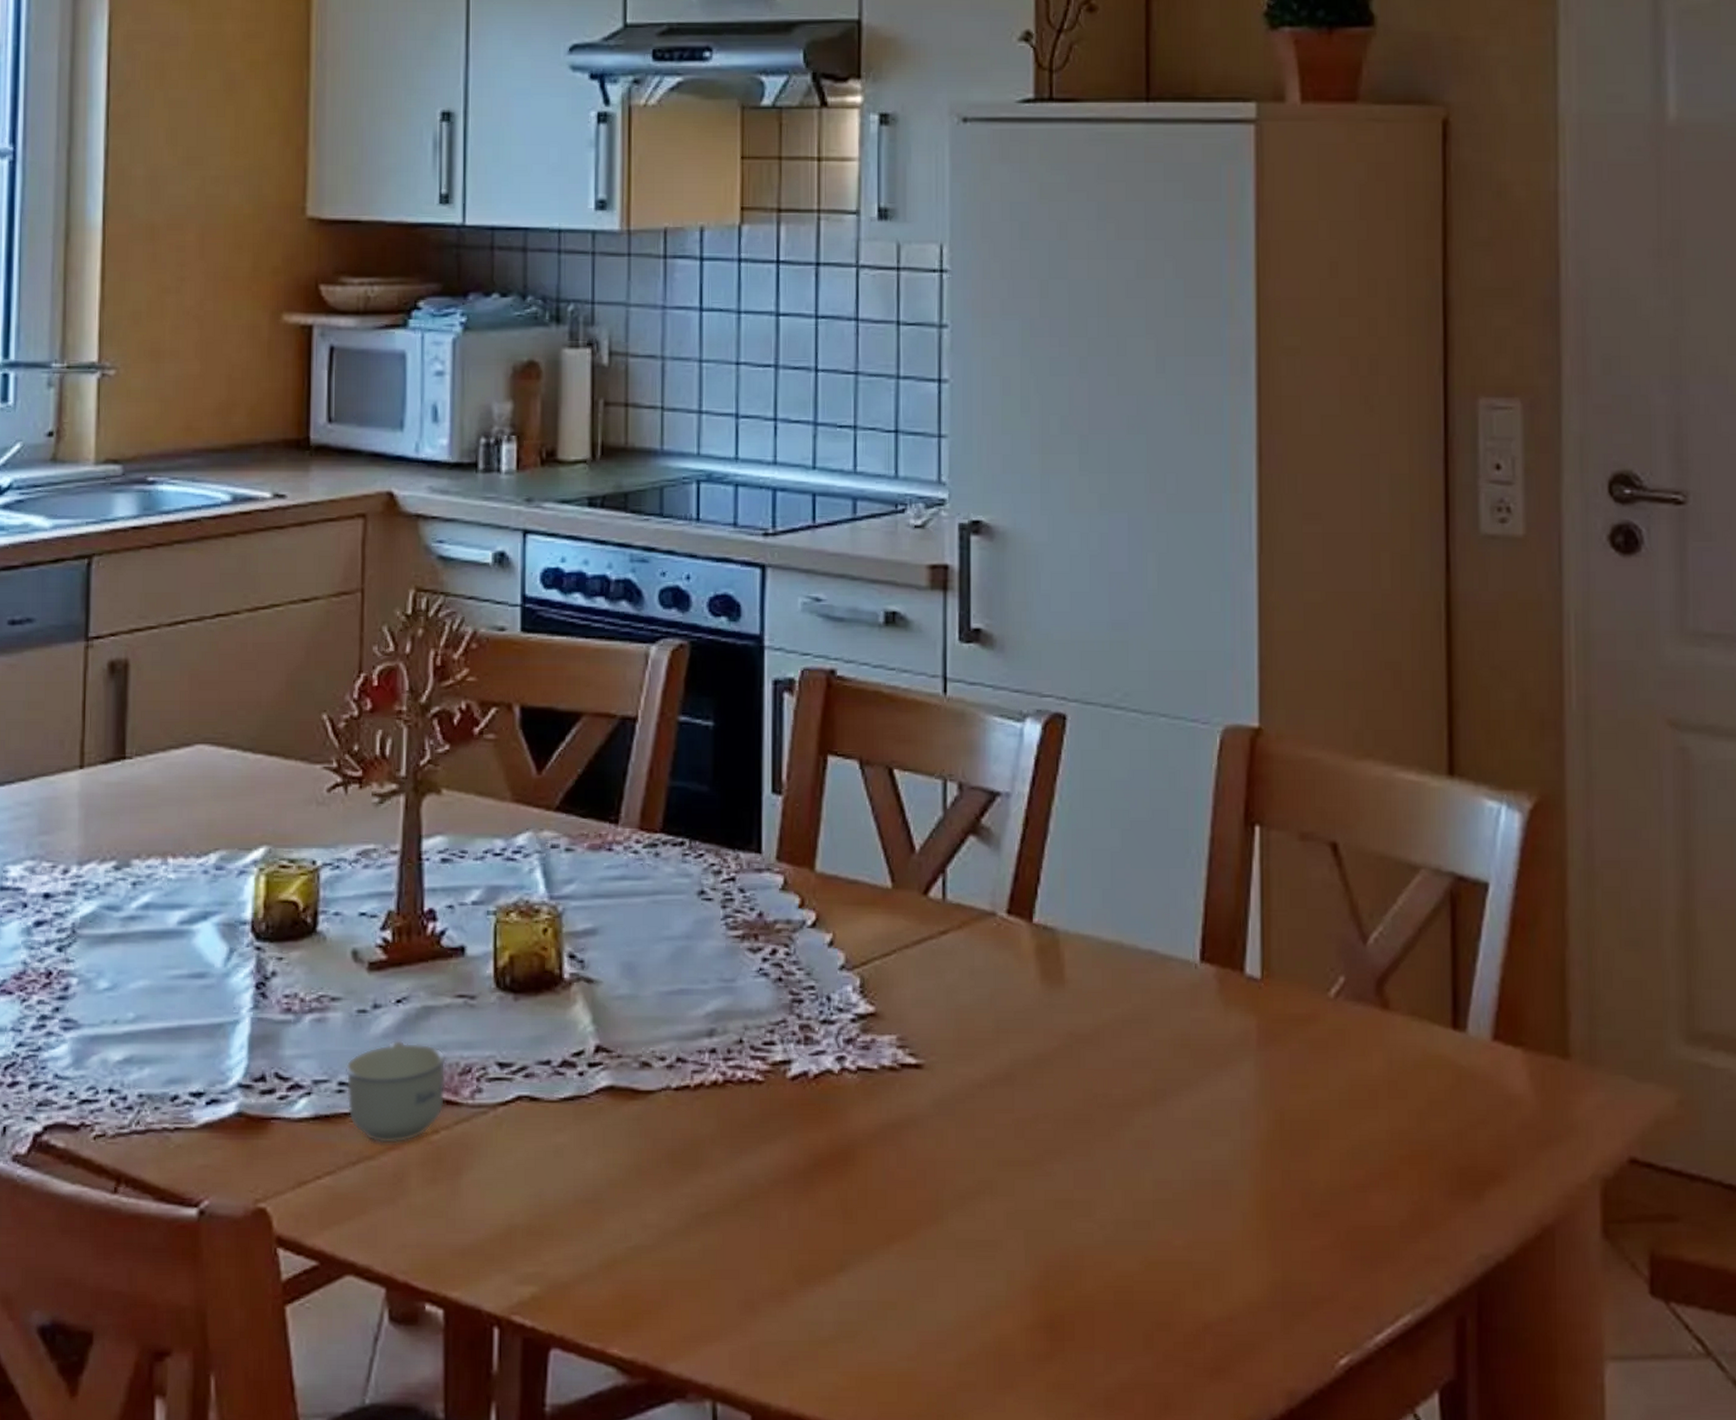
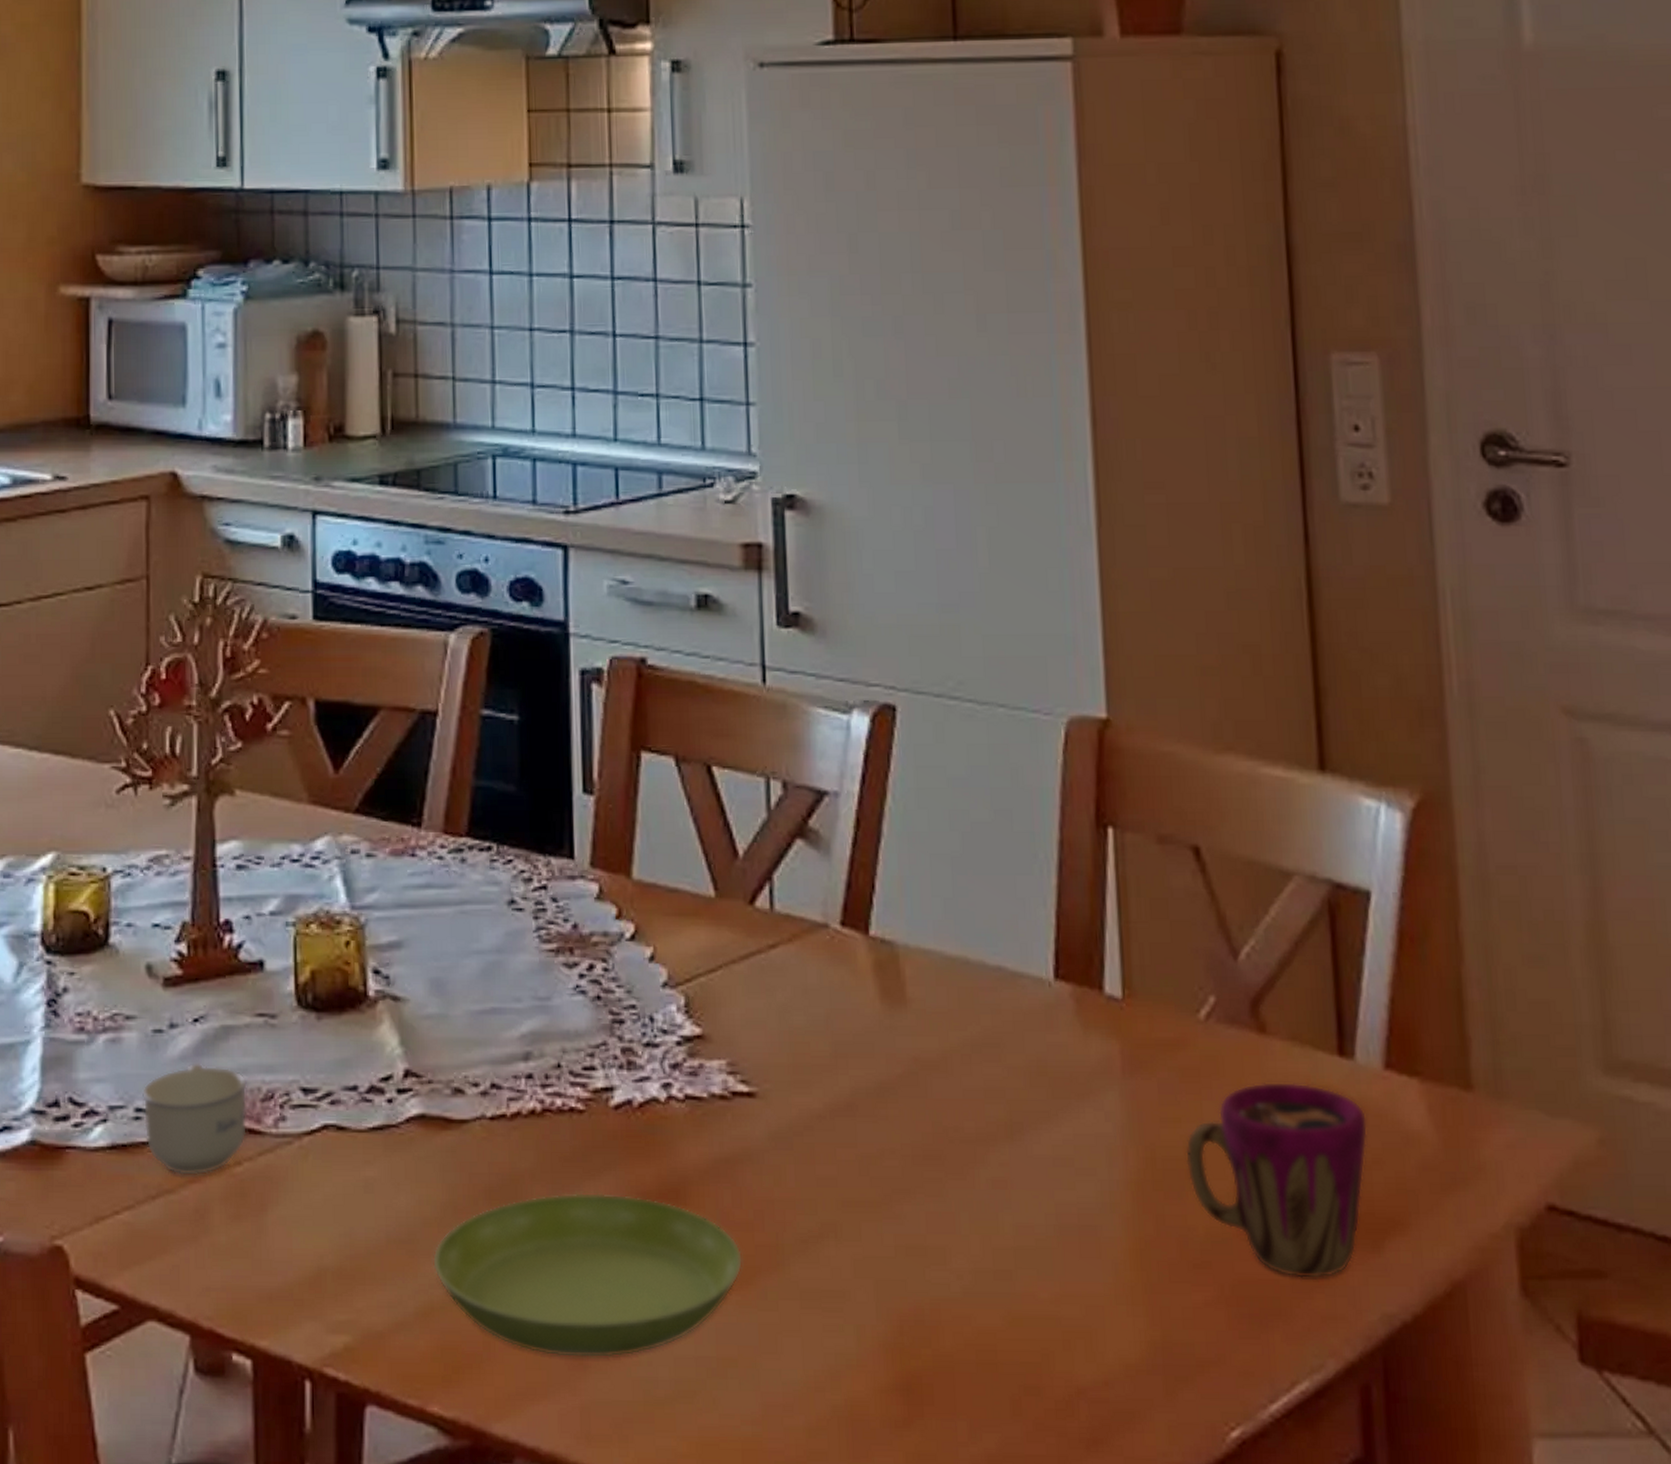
saucer: none [617,1156,905,1304] -> present [433,1193,743,1359]
cup: none [1312,1052,1475,1224] -> present [1185,1081,1368,1278]

